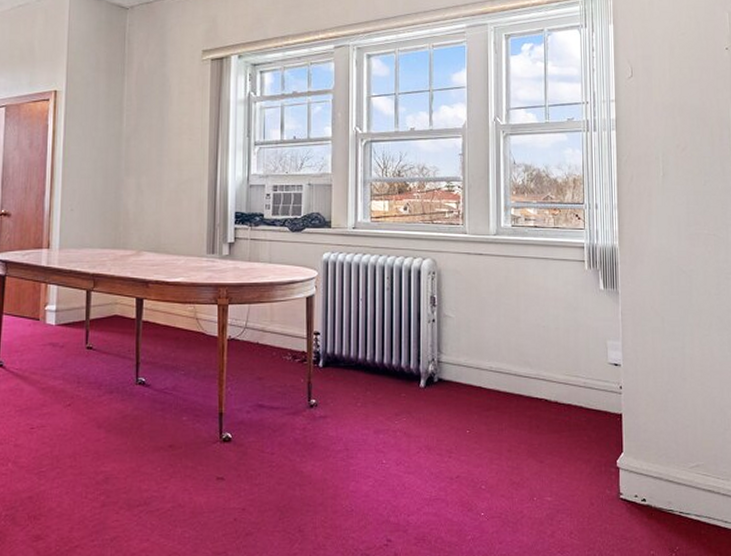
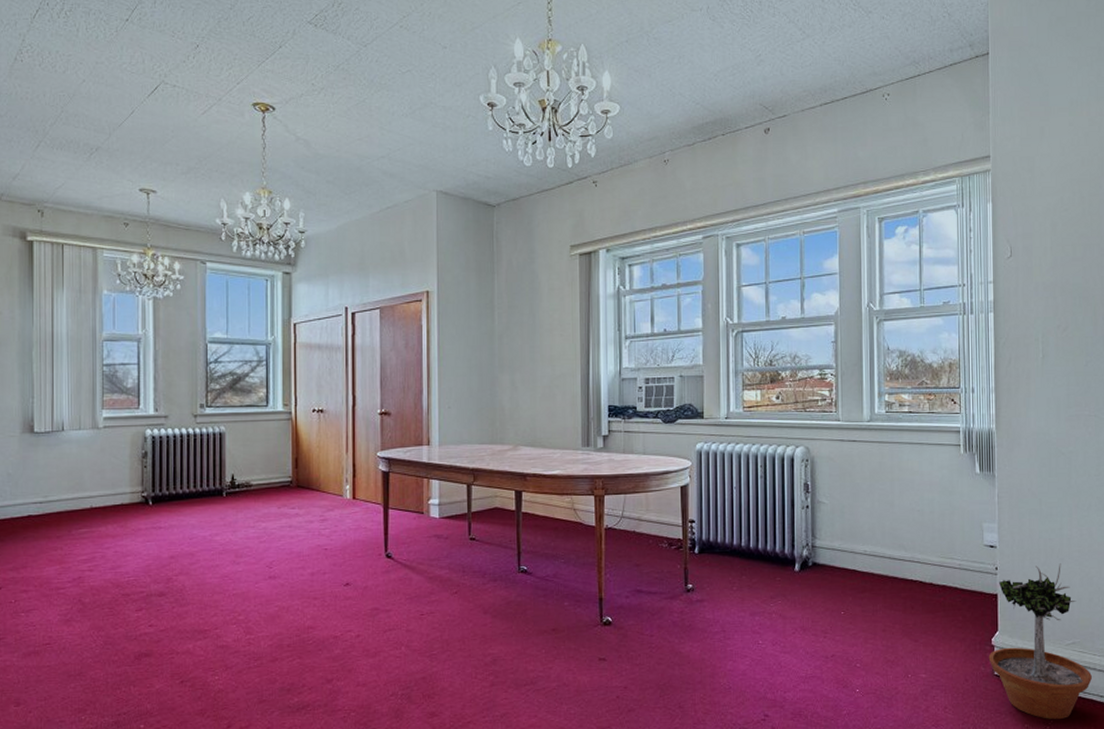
potted tree: none [614,383,716,546] -> present [988,563,1092,719]

